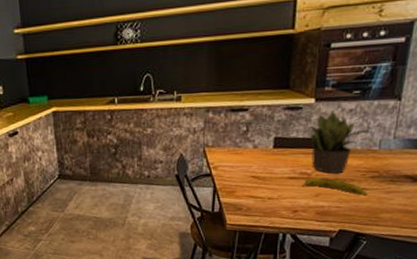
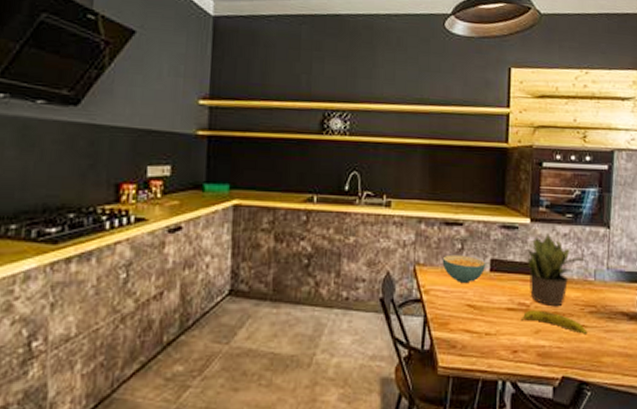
cereal bowl: none [228,136,270,160] -> present [442,254,486,284]

